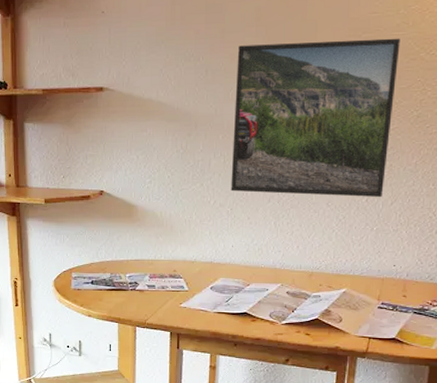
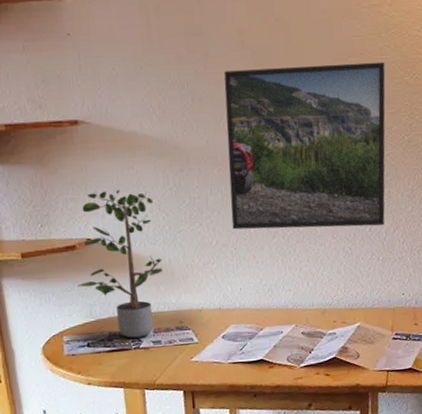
potted plant: none [88,150,163,281] -> present [77,190,163,339]

